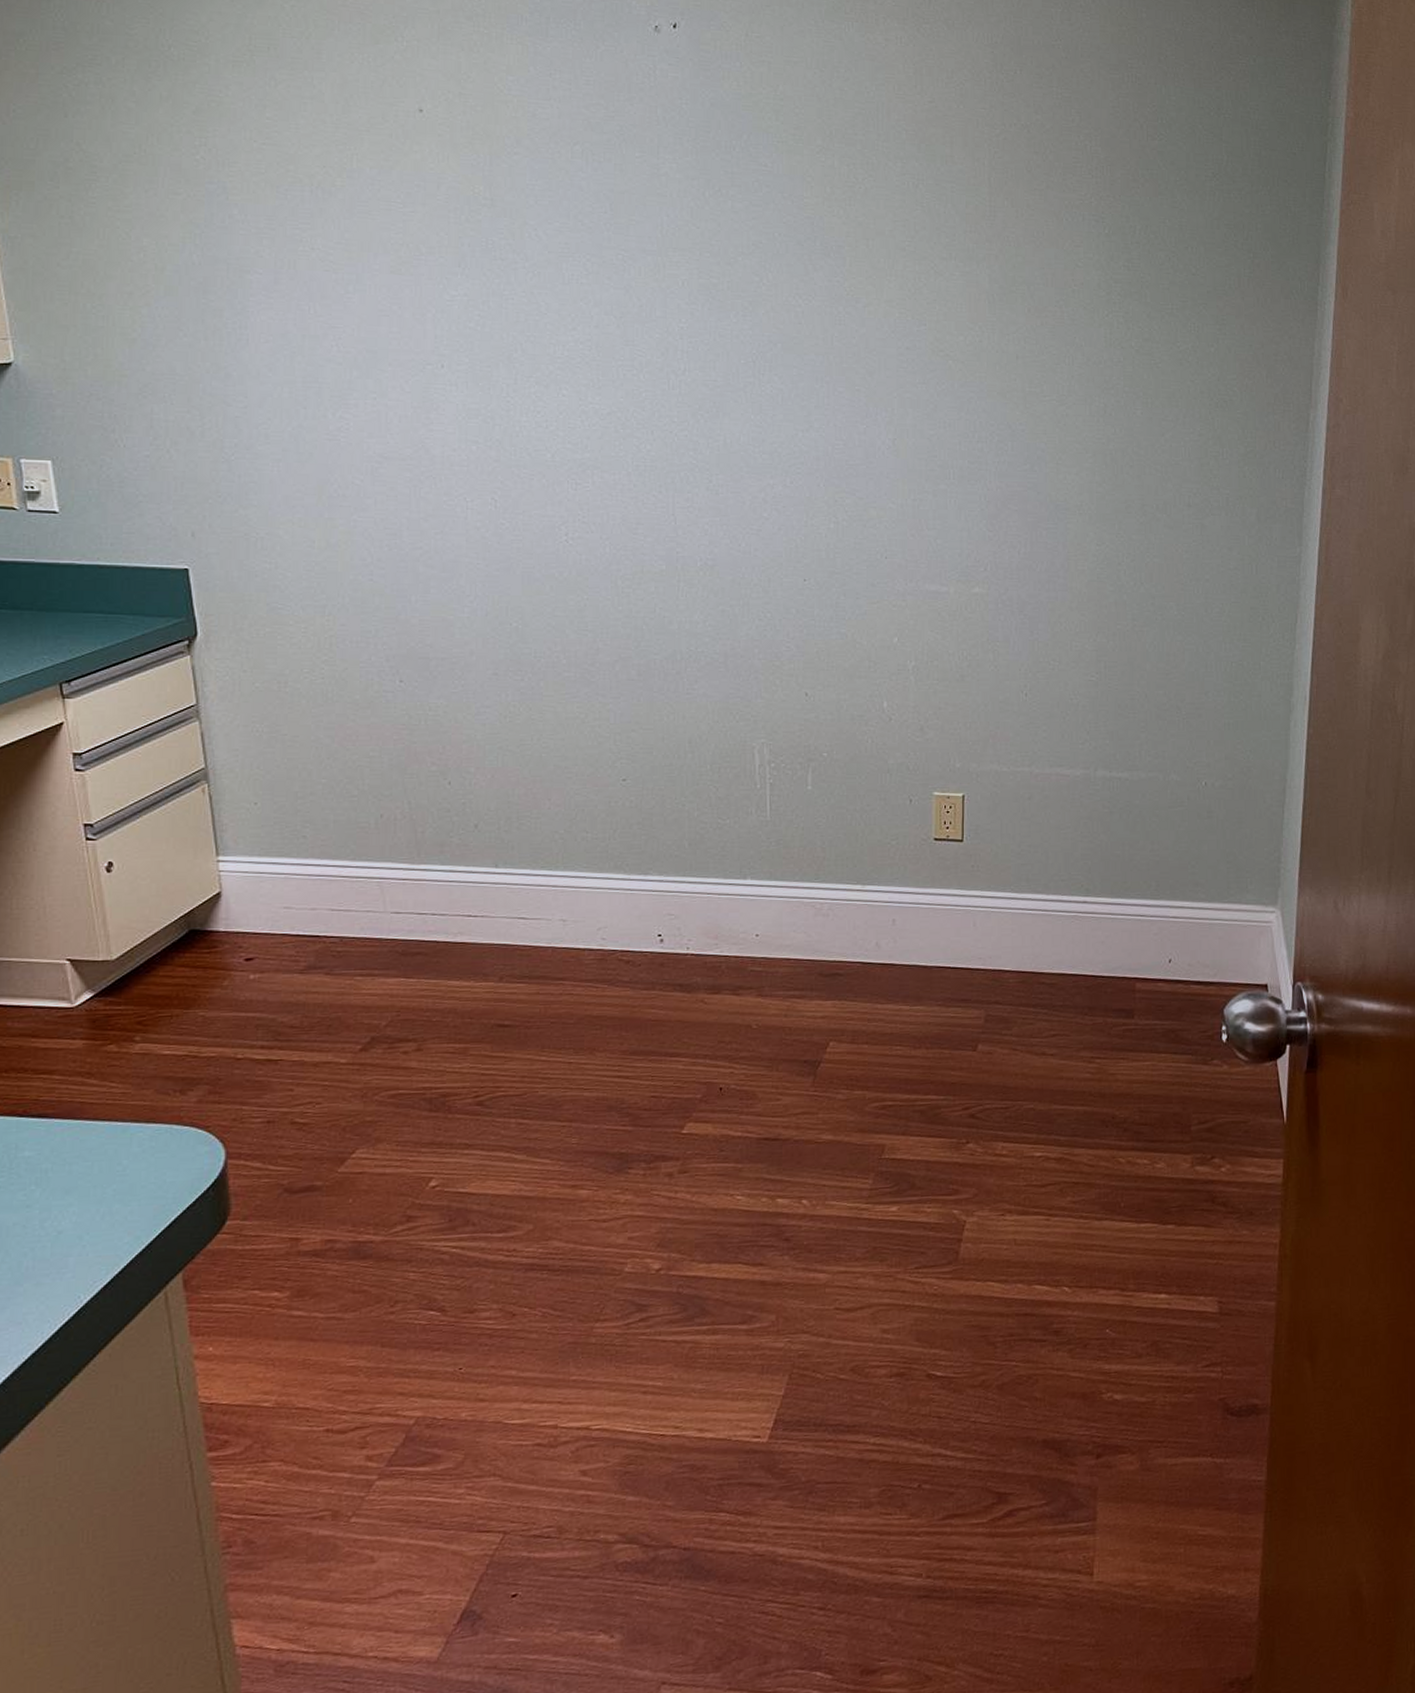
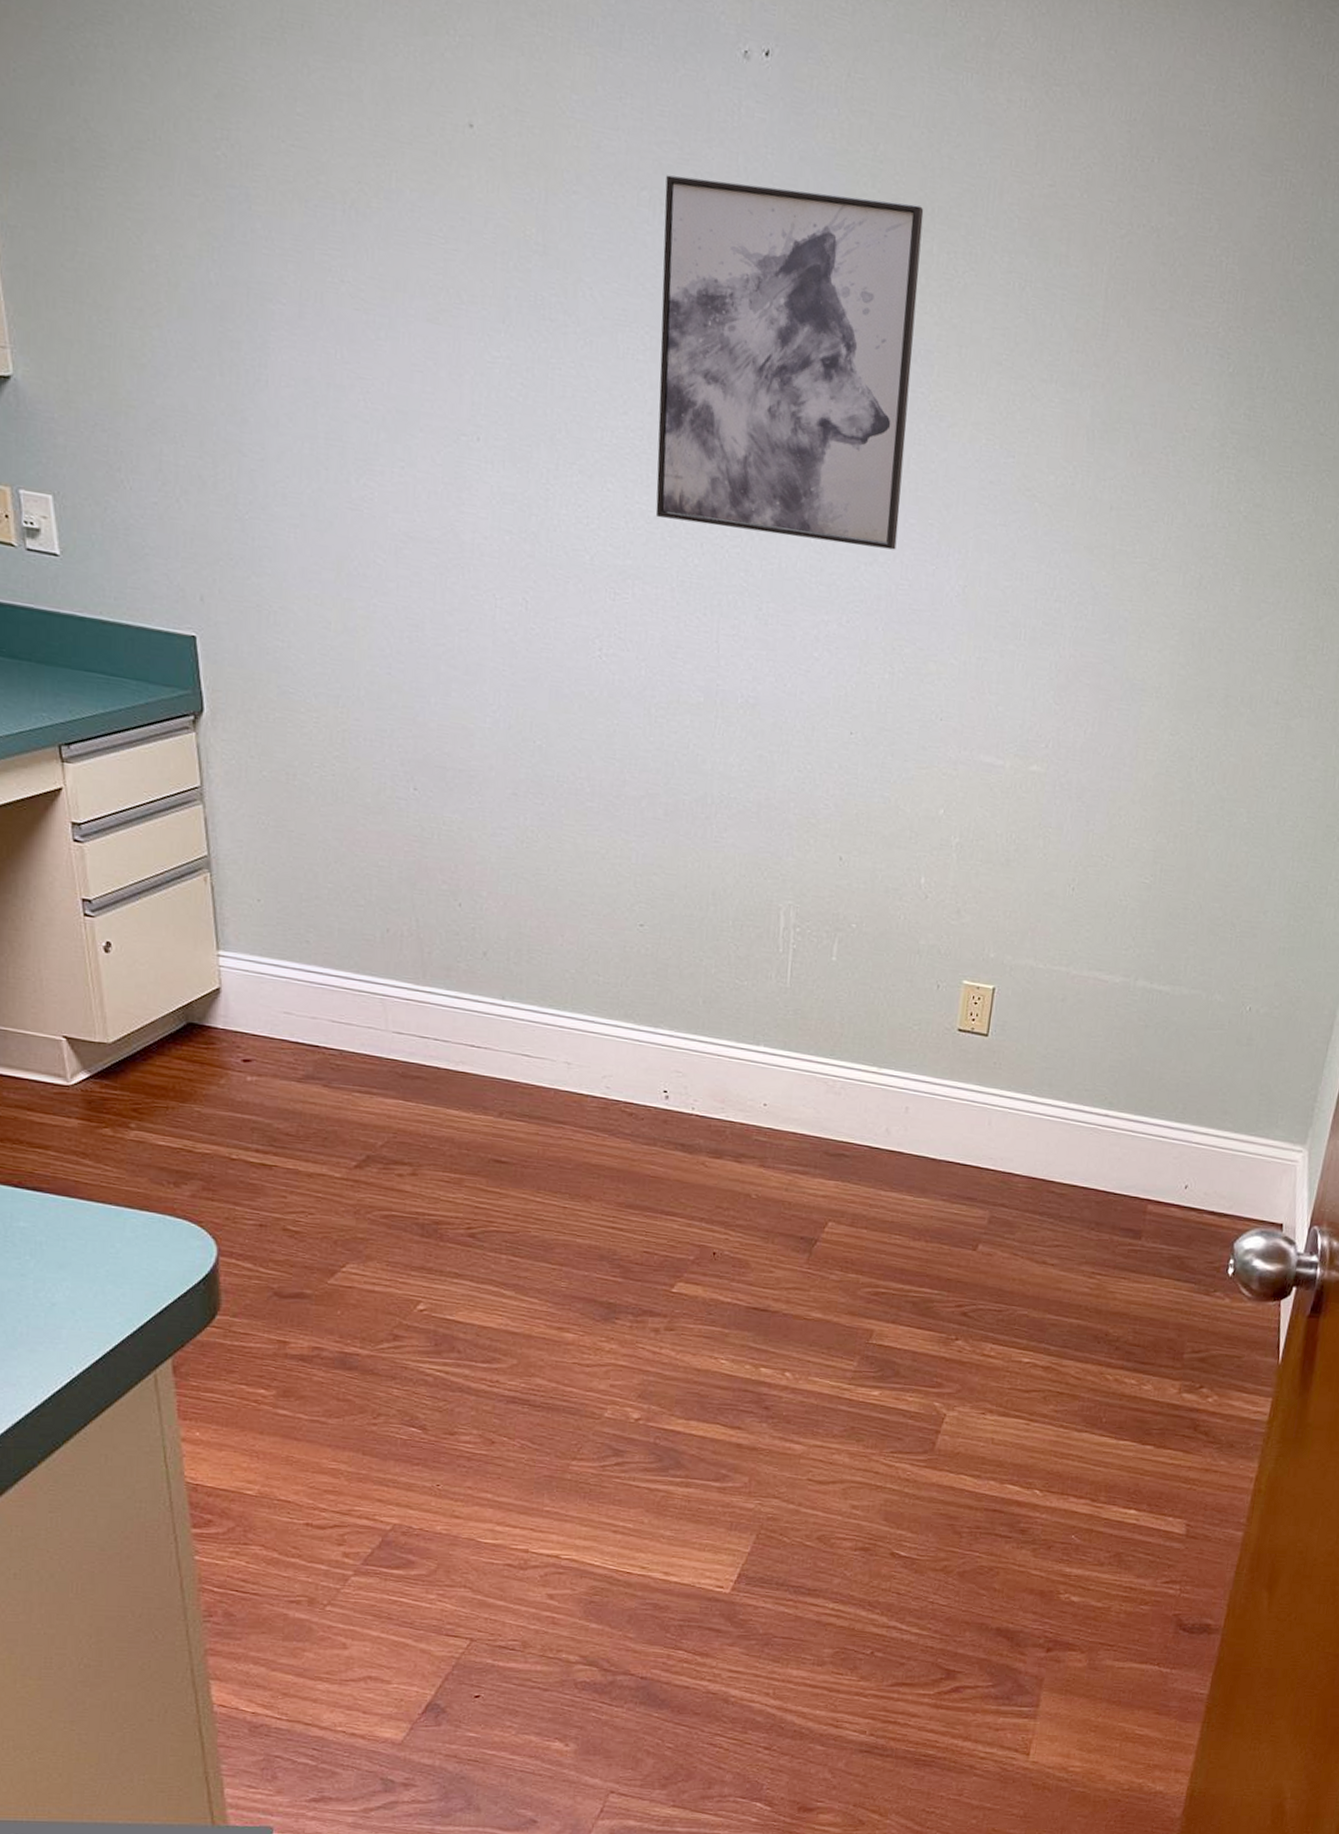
wall art: none [595,130,829,416] -> present [655,175,924,550]

